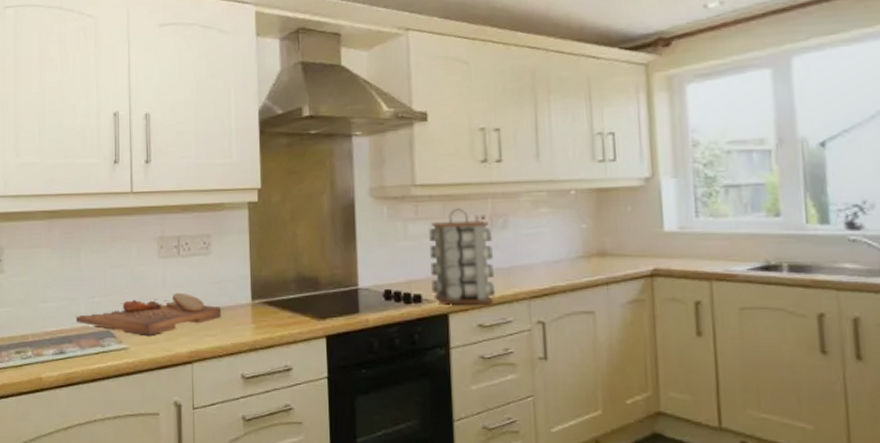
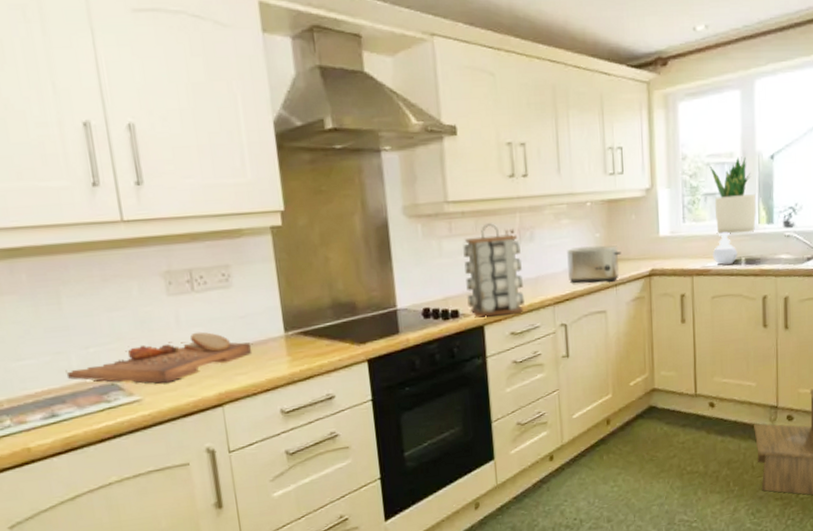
toaster: none [546,238,614,279] -> present [567,245,621,284]
planter: none [731,143,802,234] -> present [709,156,756,234]
soap dispenser: none [738,231,776,270] -> present [712,232,738,265]

